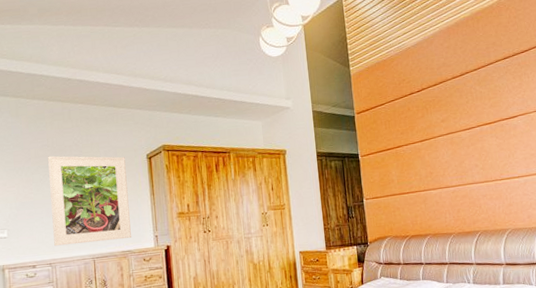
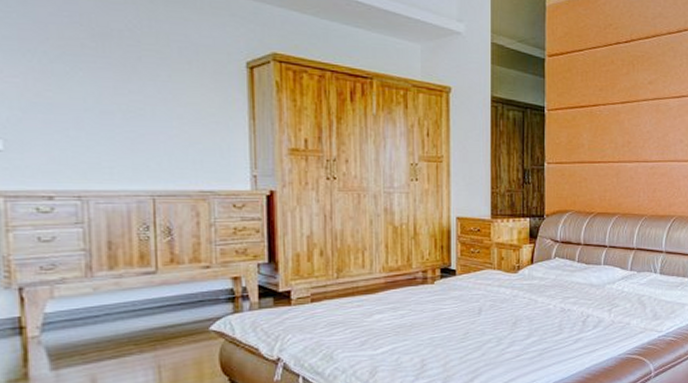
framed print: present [48,156,131,247] -> none [80,39,216,175]

